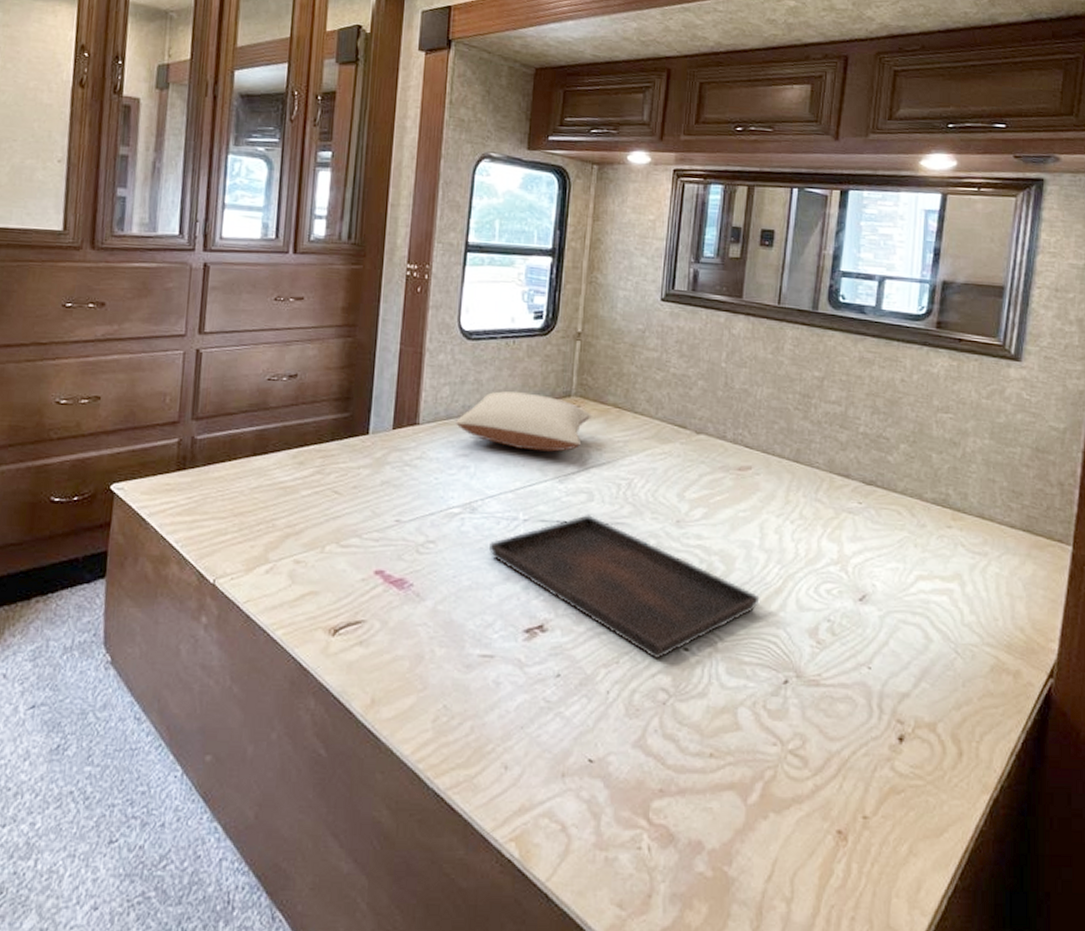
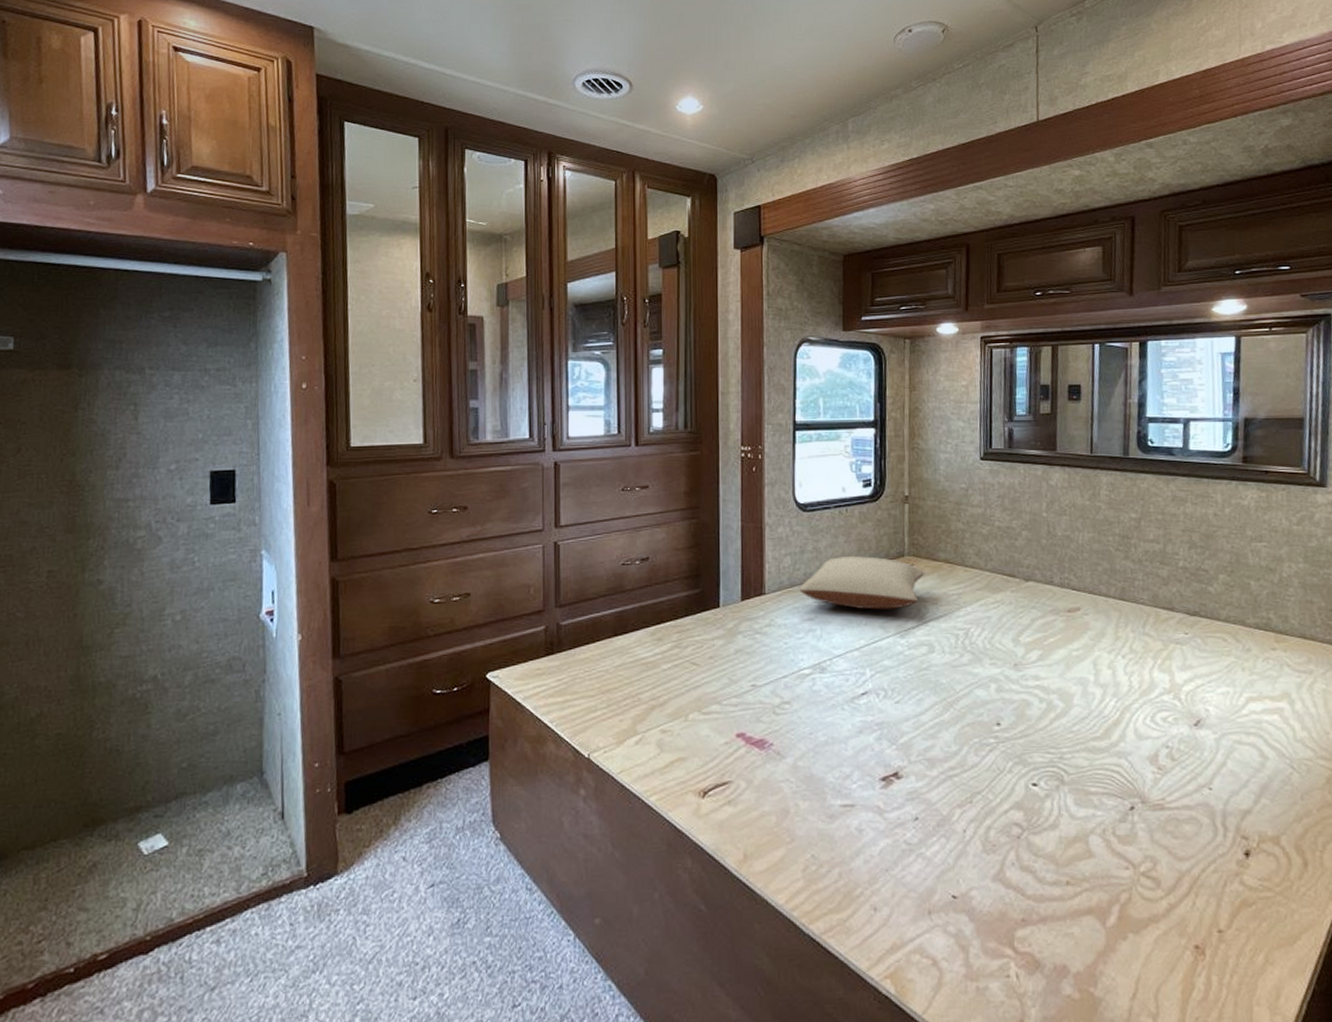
serving tray: present [489,515,760,660] -> none [841,665,1100,797]

